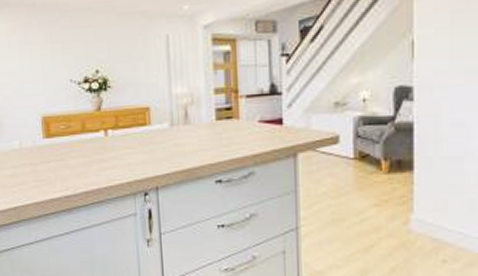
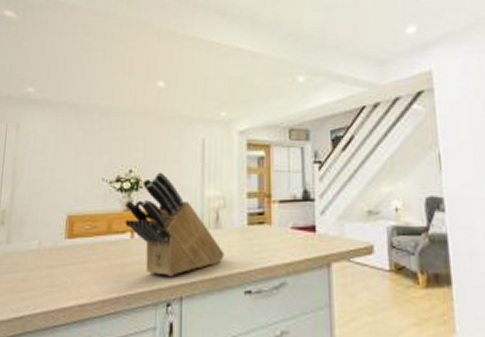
knife block: none [95,71,195,169] -> present [124,172,224,276]

